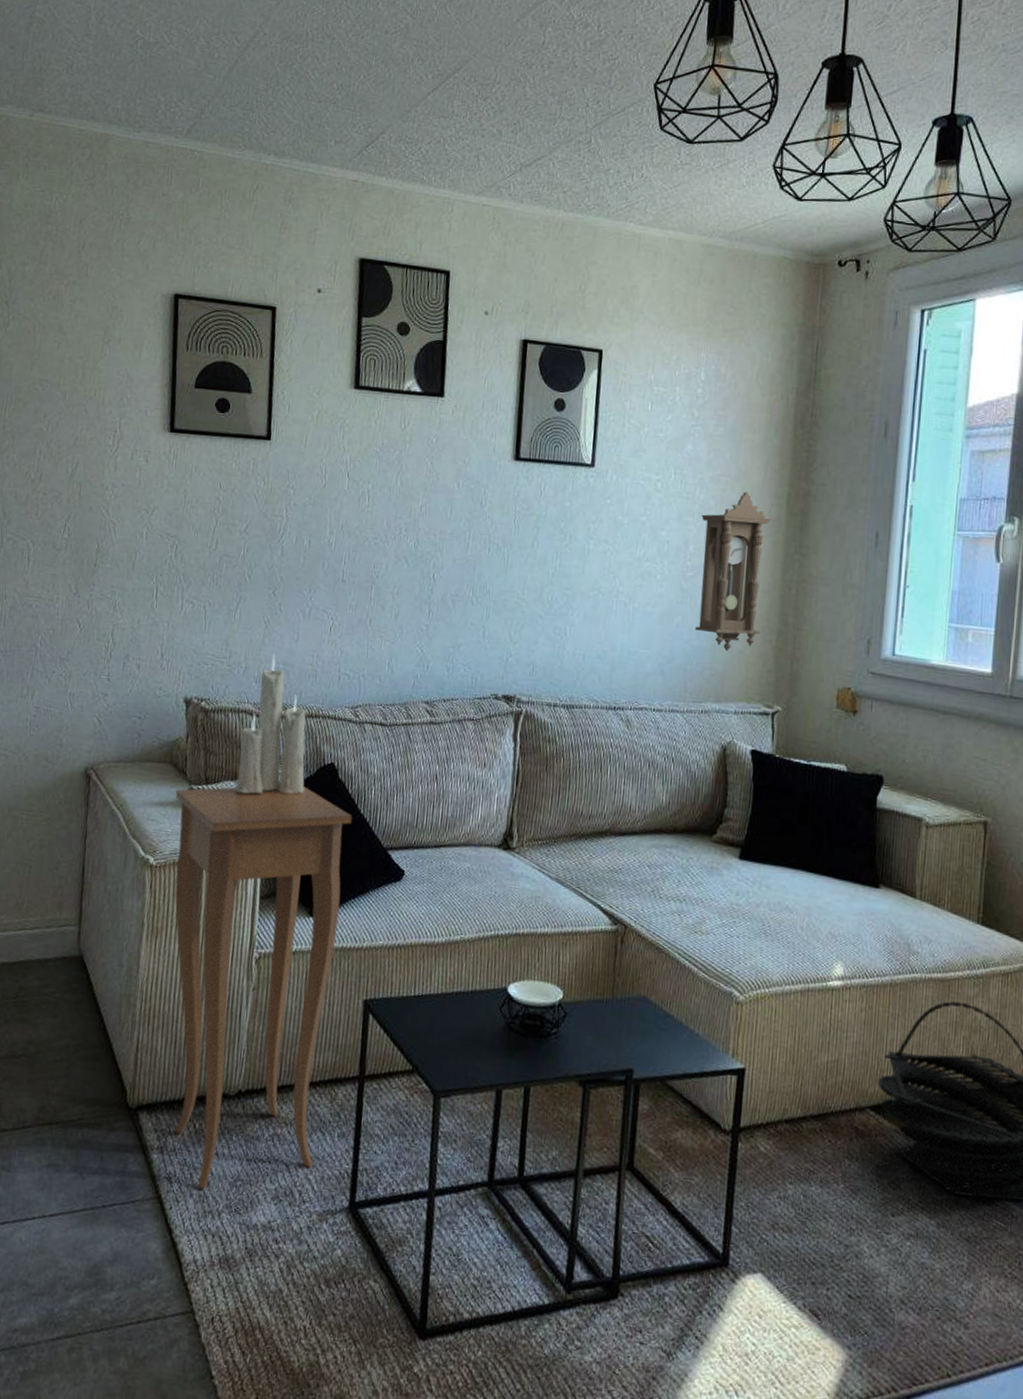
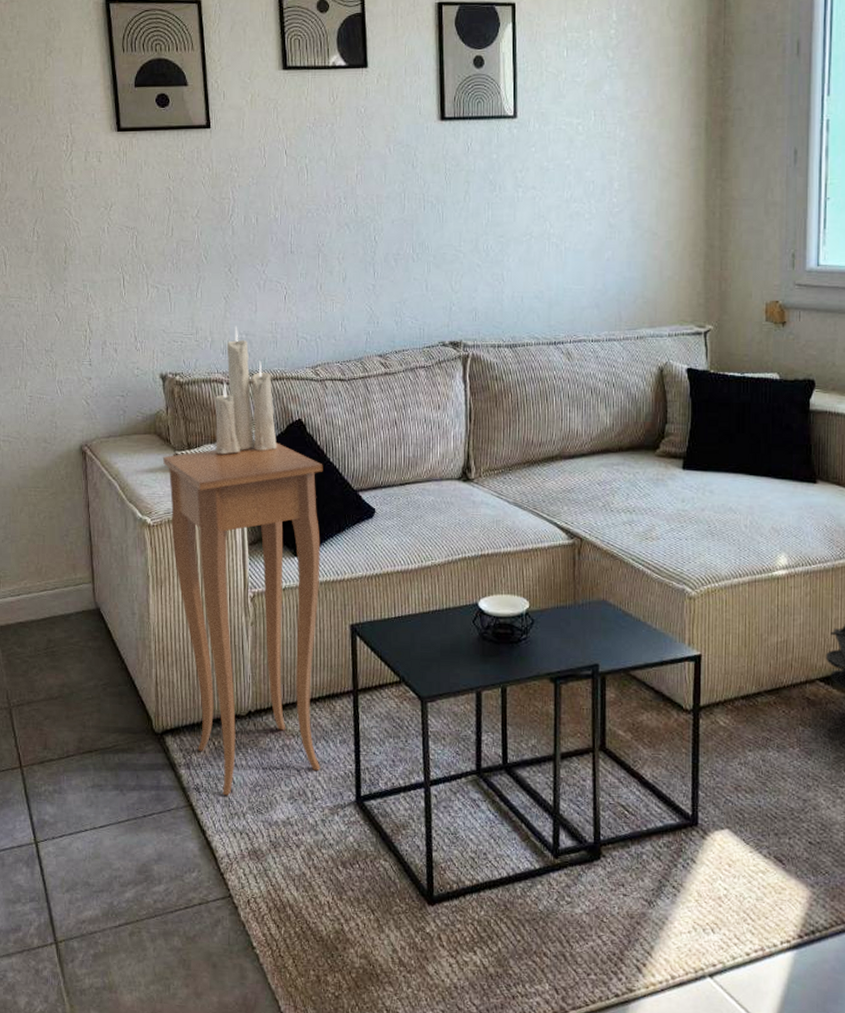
pendulum clock: present [694,492,770,651] -> none [623,125,690,278]

